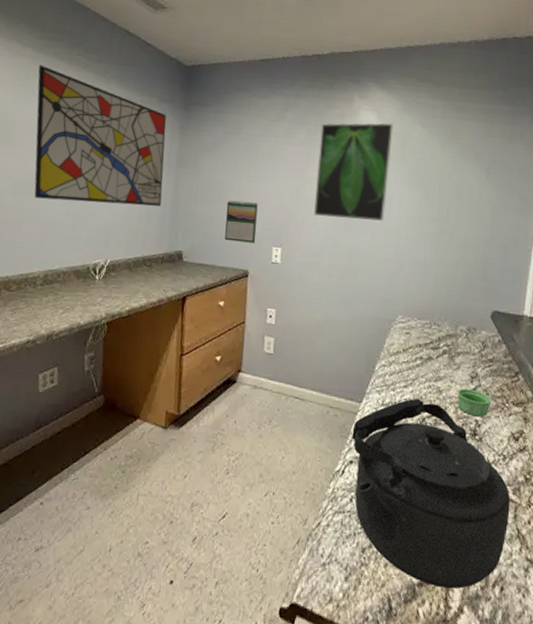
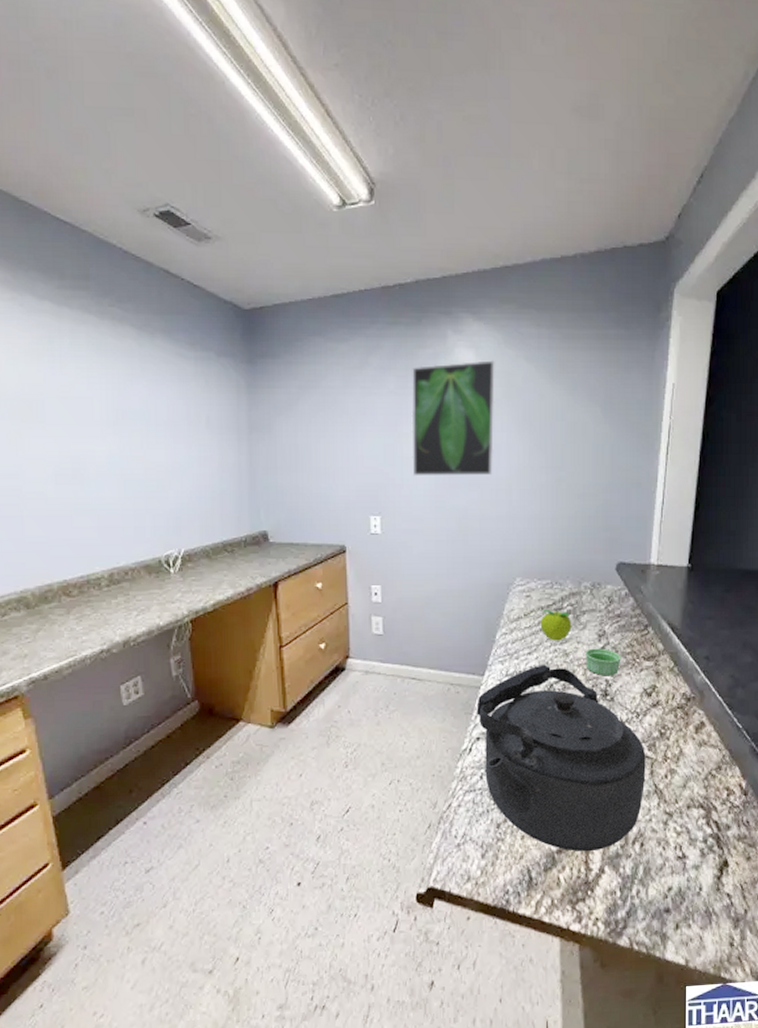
wall art: present [34,64,167,206] -> none [62,321,235,485]
calendar: present [224,200,258,243] -> none [312,467,350,514]
fruit: none [417,347,447,378] -> present [540,610,572,641]

